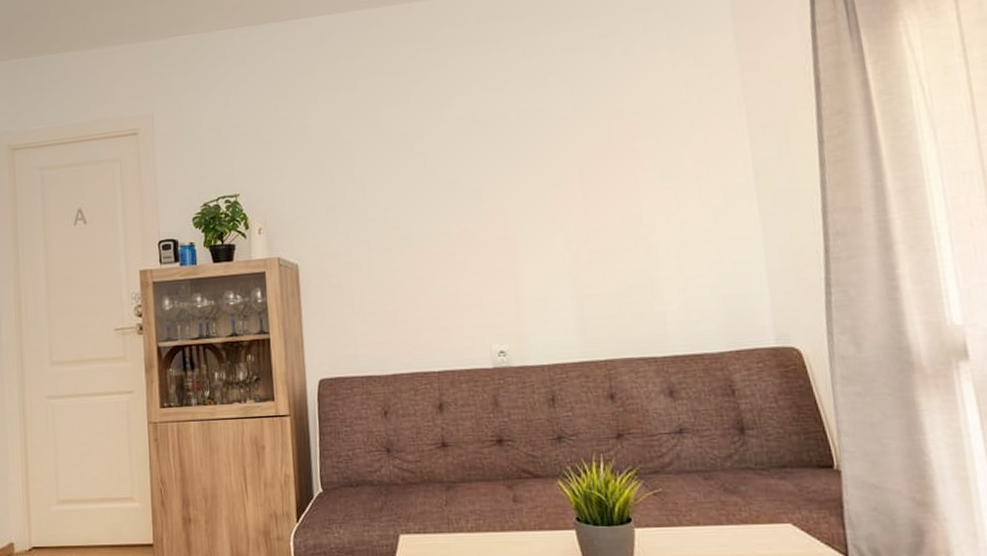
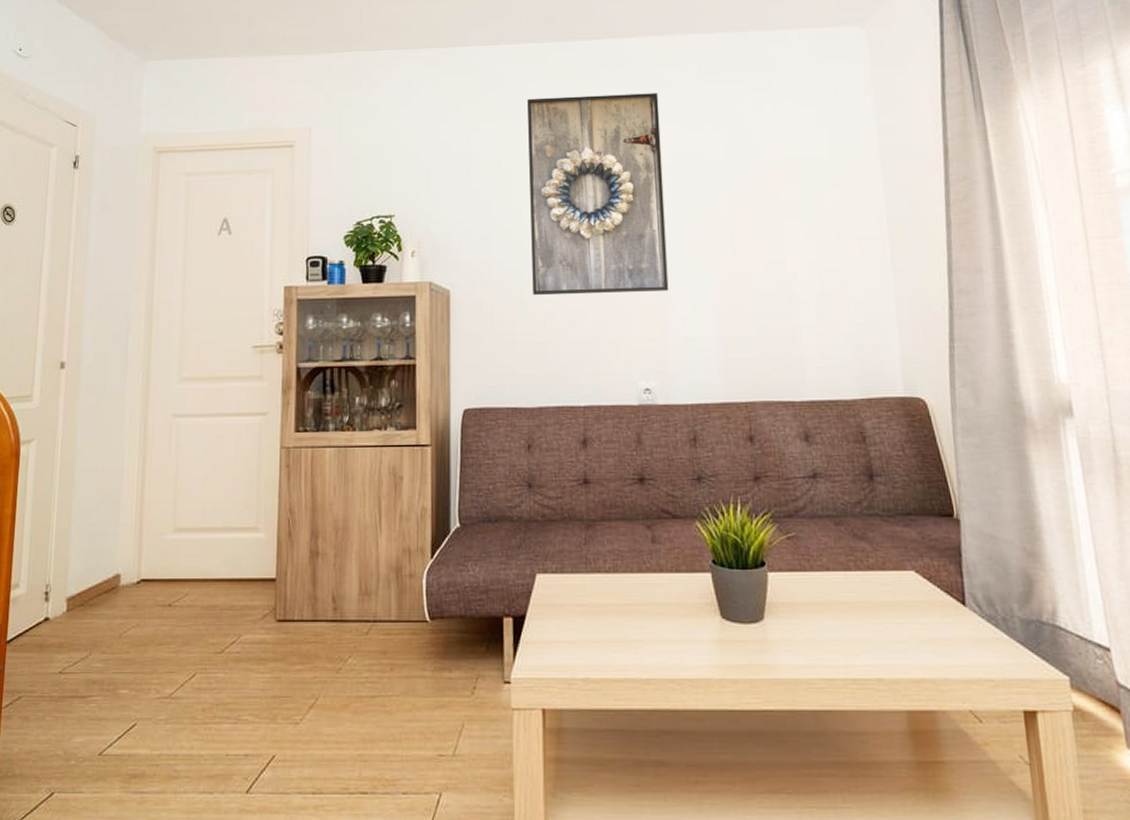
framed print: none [364,49,520,265] -> present [527,93,669,296]

